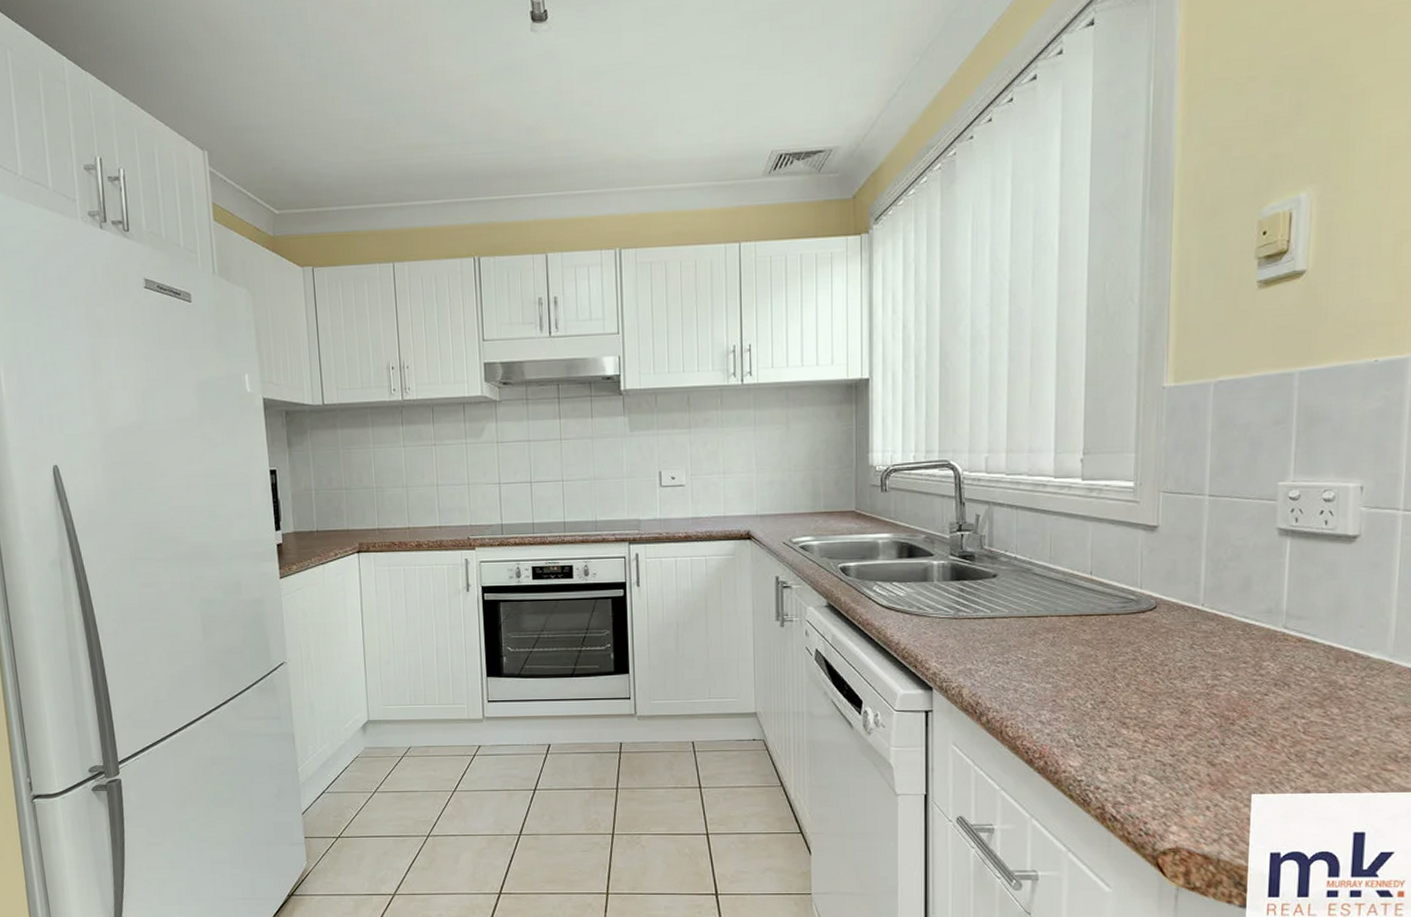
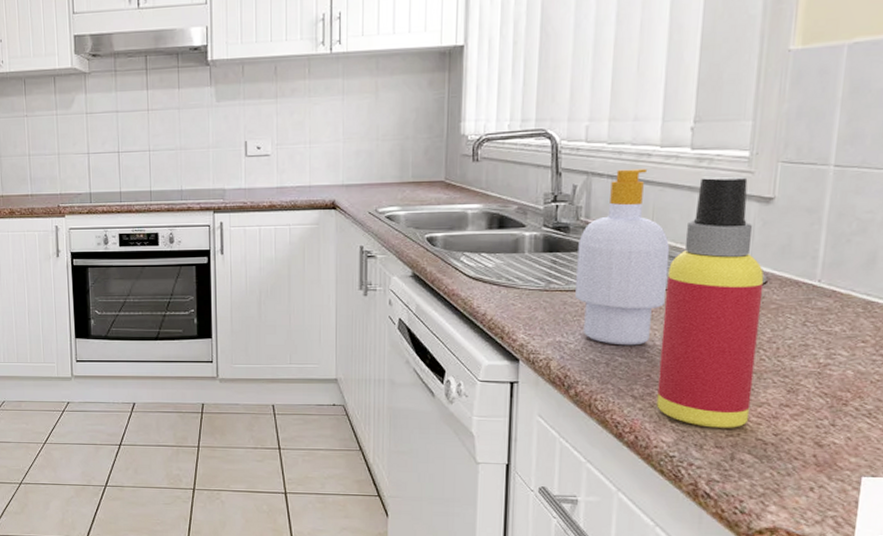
soap bottle: none [983,498,1068,672] -> present [575,169,670,346]
spray bottle: none [1063,505,1154,751] -> present [656,176,764,428]

